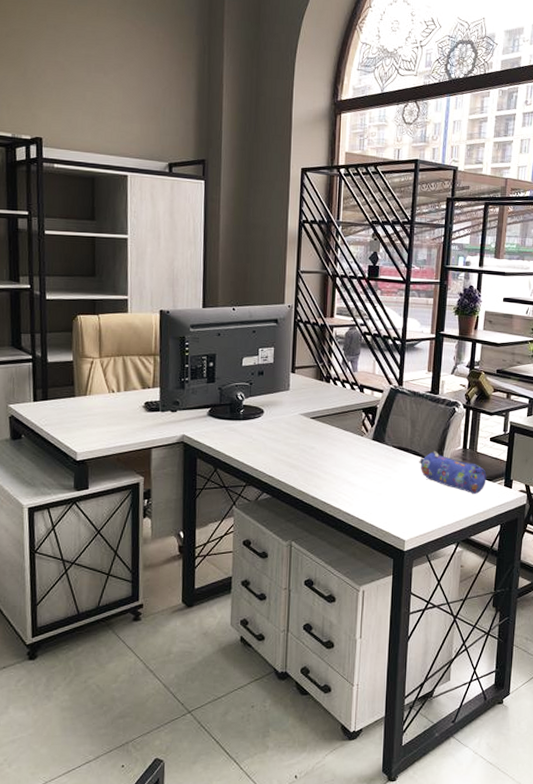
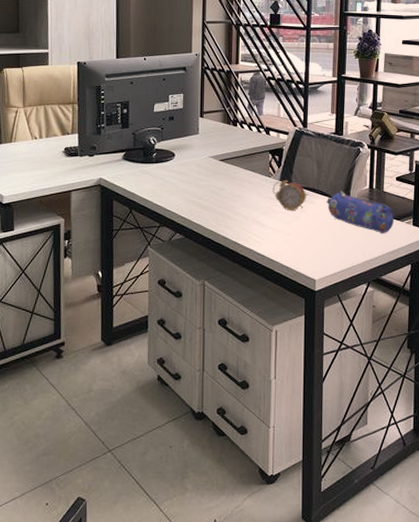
alarm clock: none [364,439,401,471] -> present [272,180,308,211]

